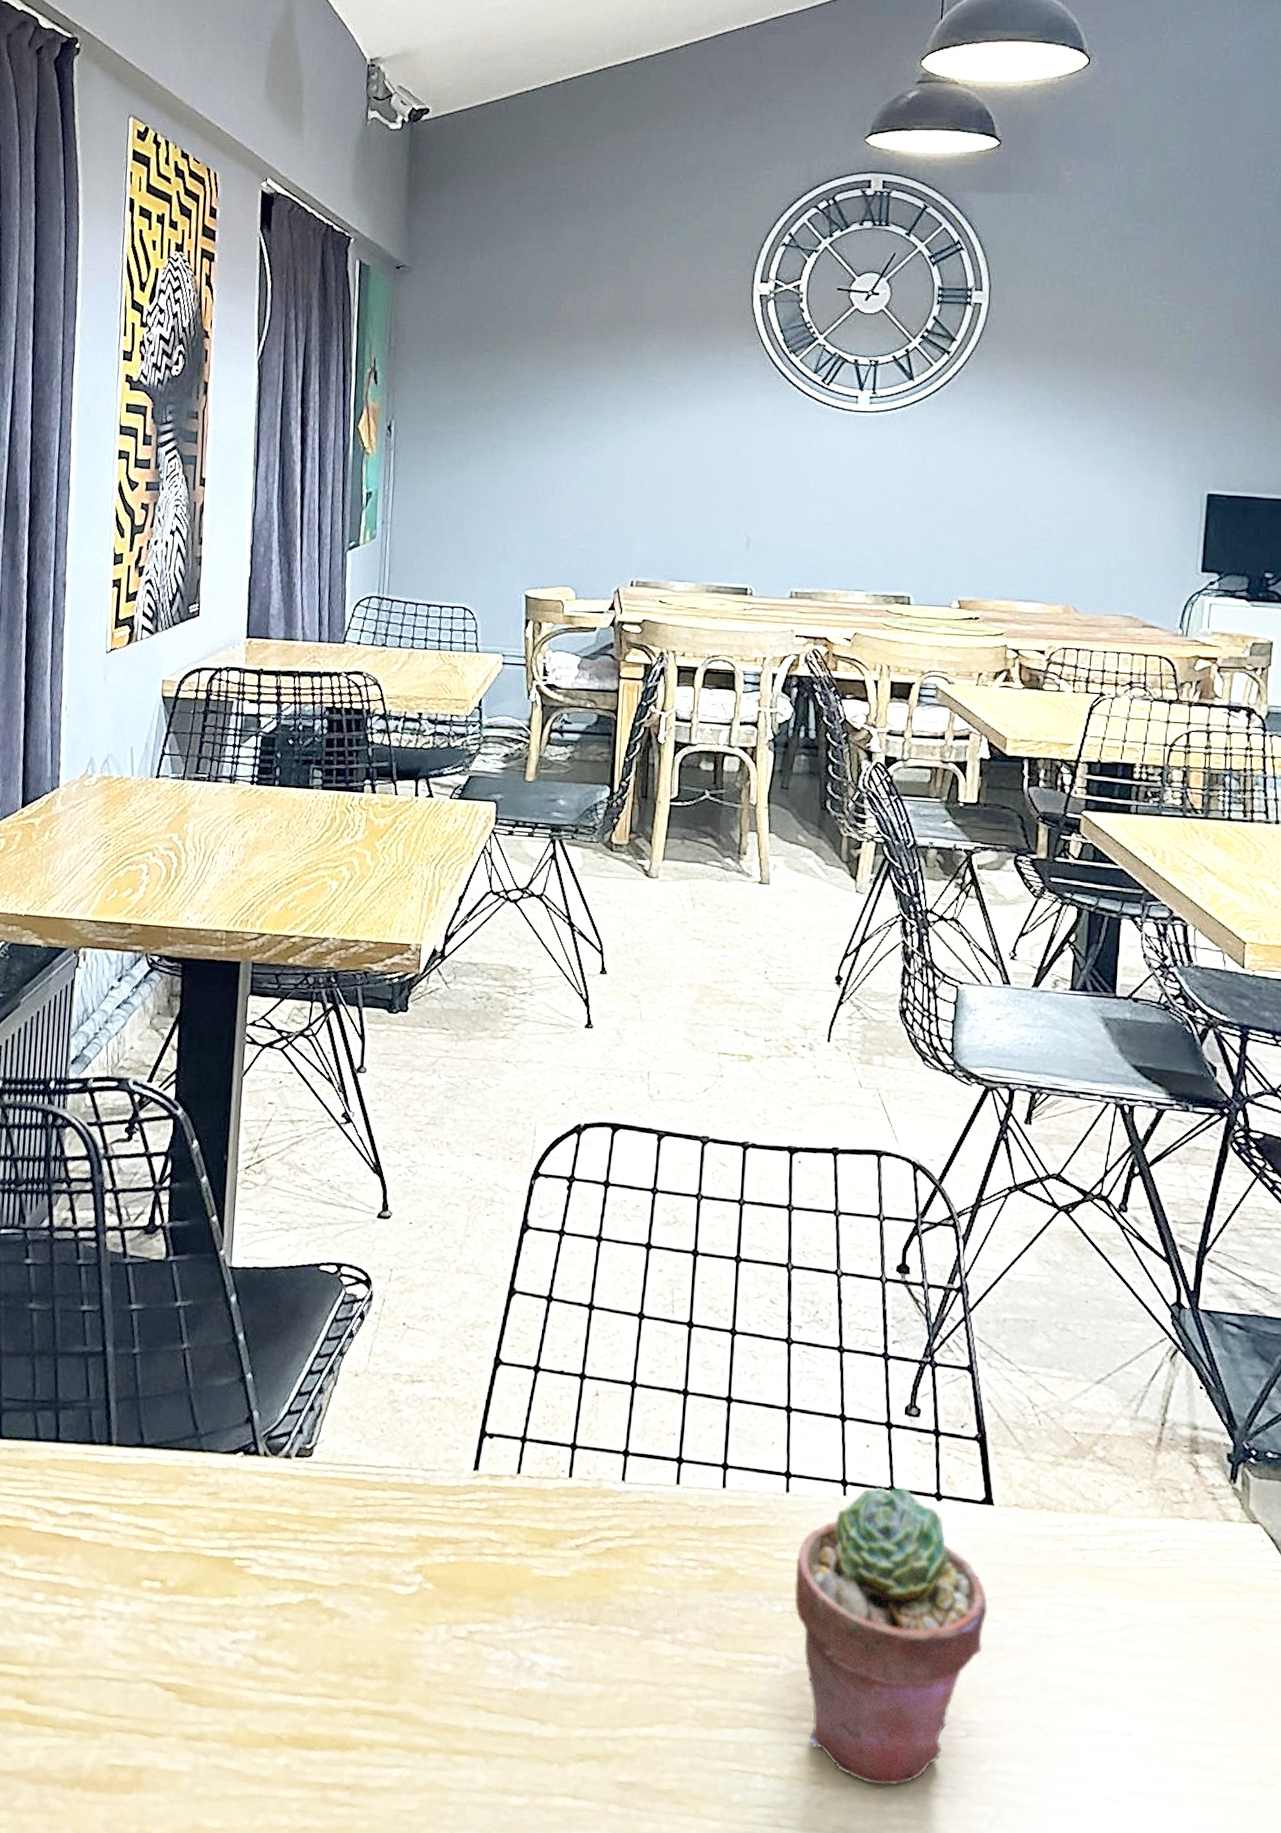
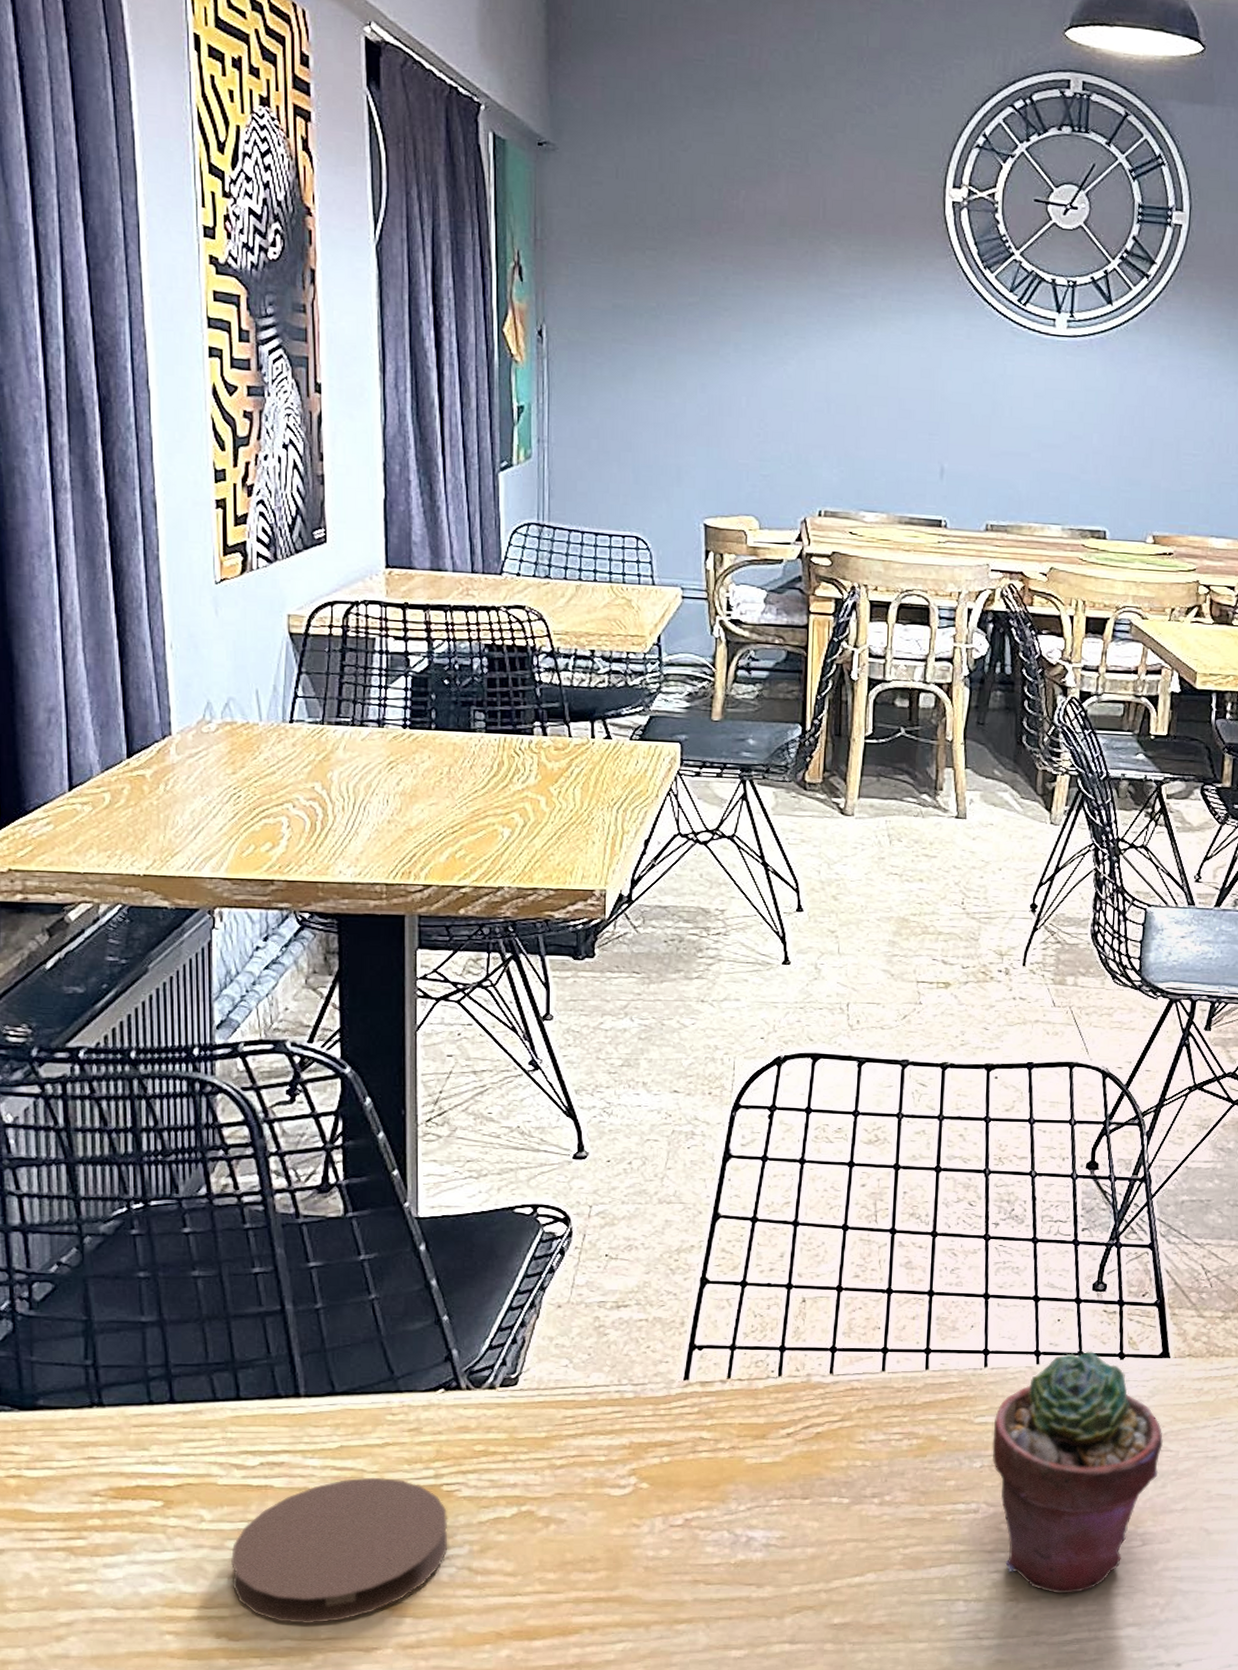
coaster: none [35,1540,238,1698] -> present [231,1477,448,1624]

